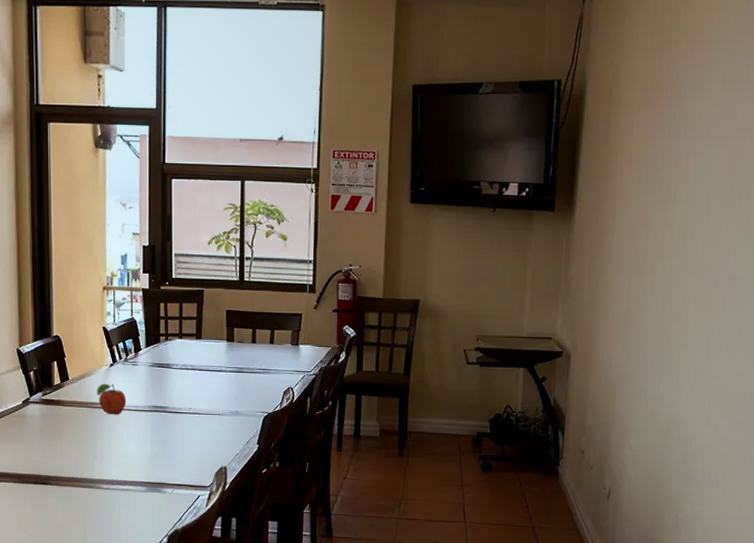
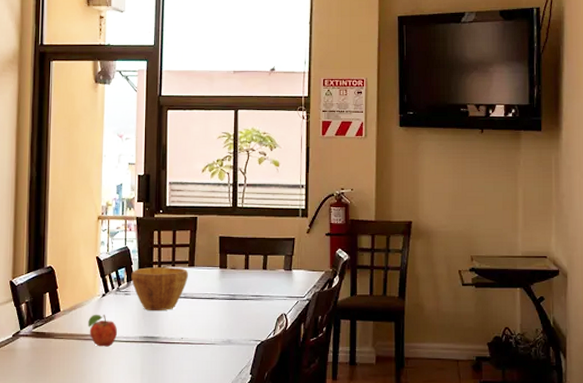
bowl: none [138,339,195,382] -> present [131,267,188,311]

